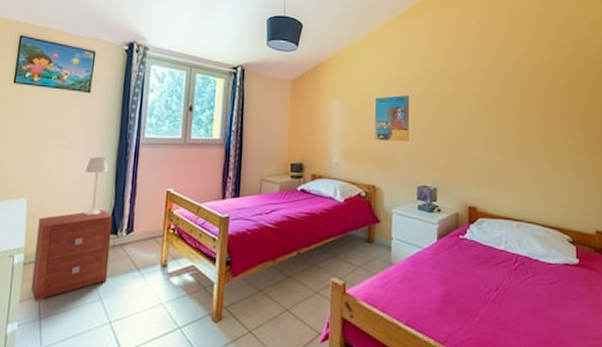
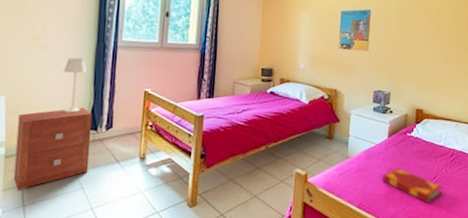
hardback book: none [434,277,507,321] -> present [383,168,442,203]

